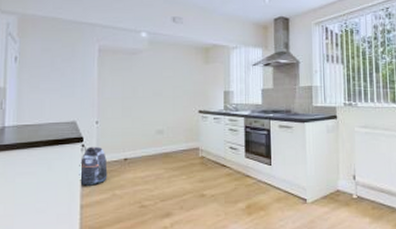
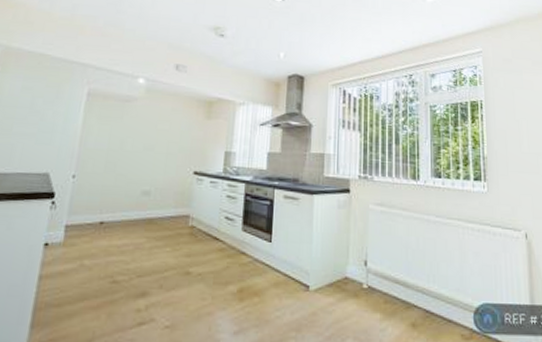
backpack: present [79,146,108,186] -> none [43,204,79,252]

